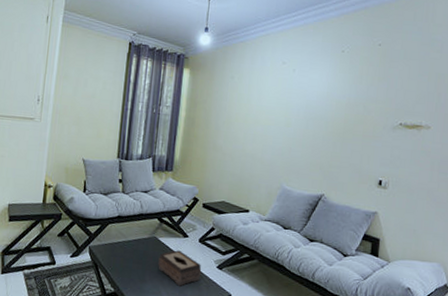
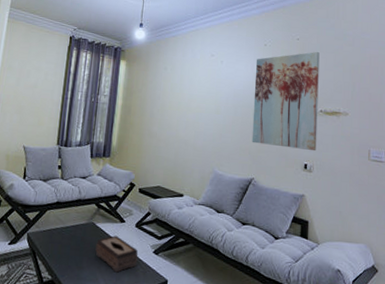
wall art: none [323,58,403,167] -> present [251,51,320,152]

